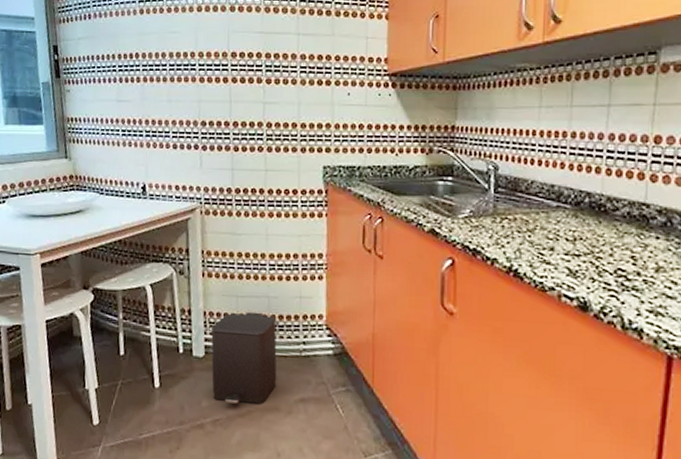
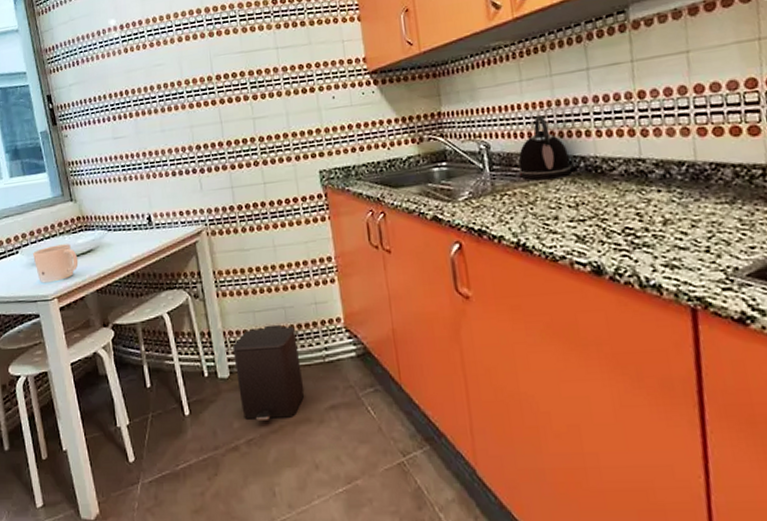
mug: none [20,200,66,238] -> present [33,243,79,284]
kettle: none [522,144,576,210] -> present [518,114,572,180]

